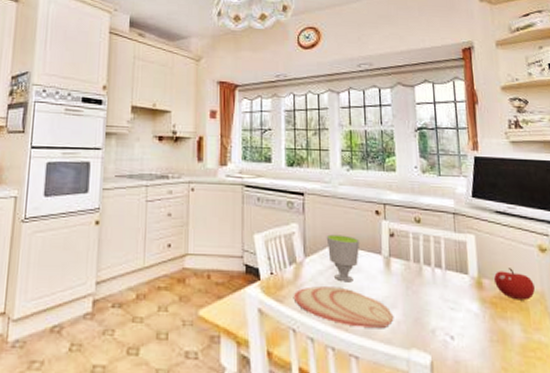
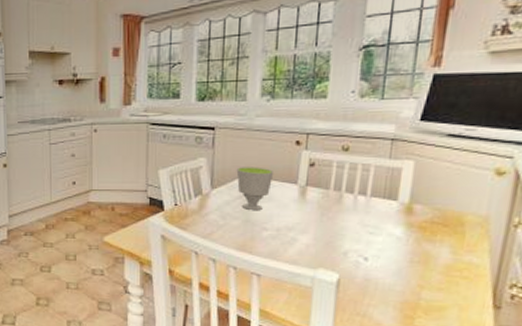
plate: present [294,286,394,328] -> none [198,215,303,250]
fruit: present [493,268,535,301] -> none [427,193,479,224]

